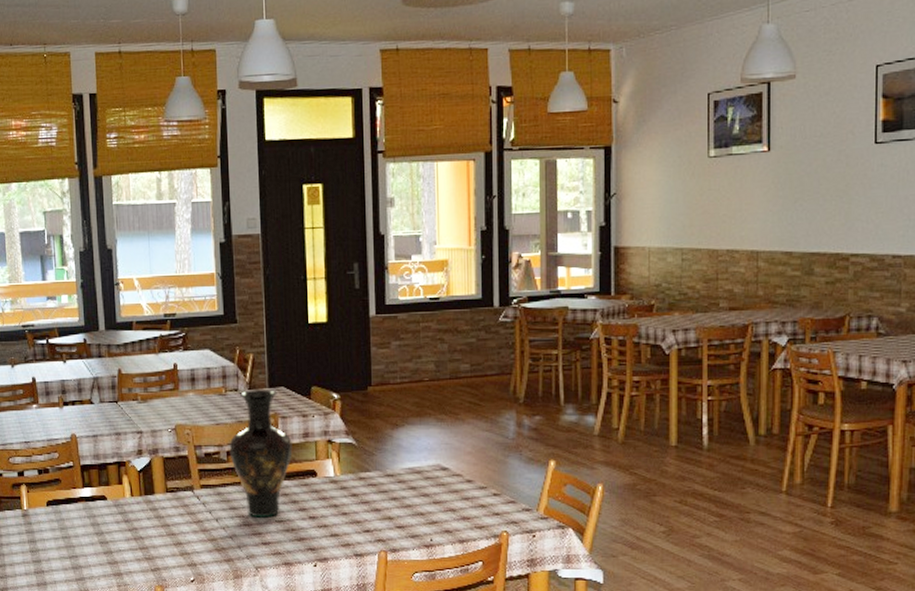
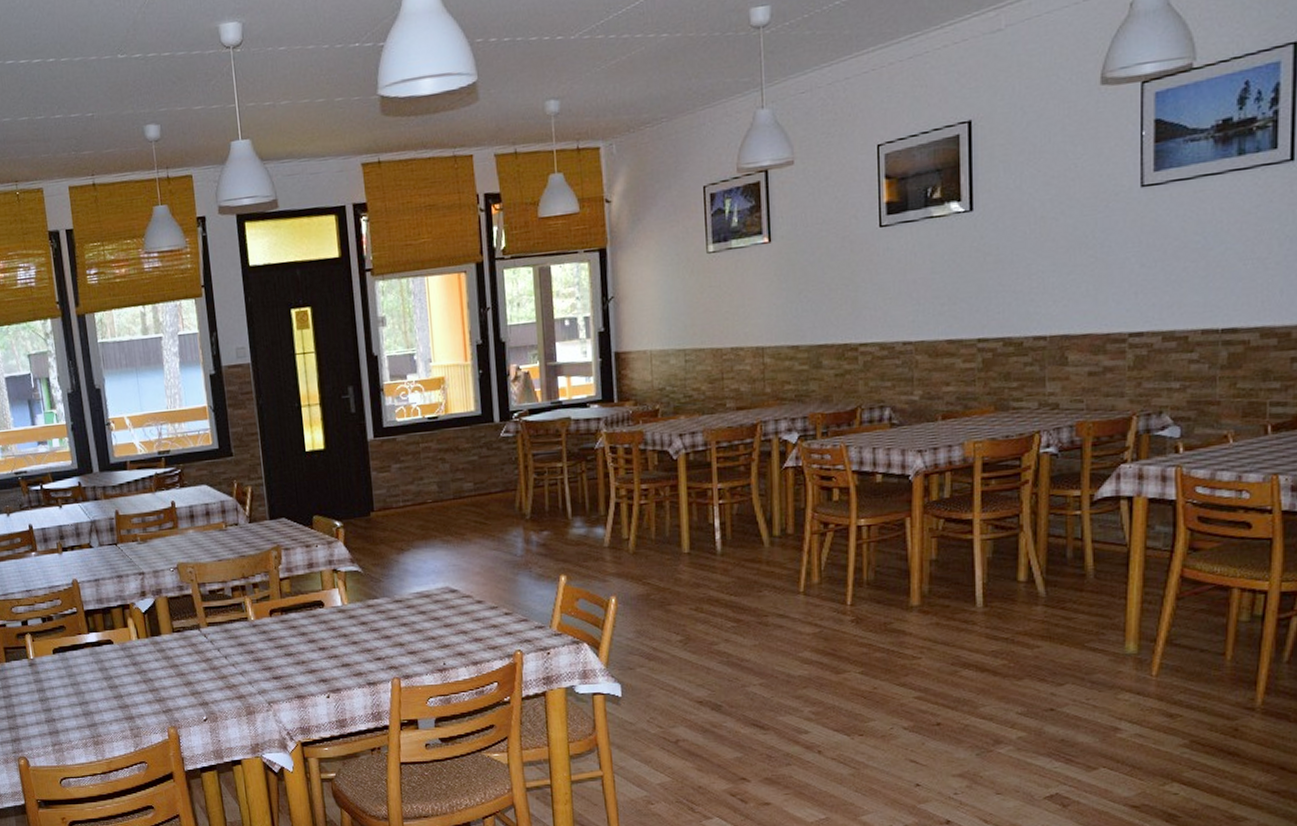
vase: present [229,388,293,518] -> none [233,521,298,652]

